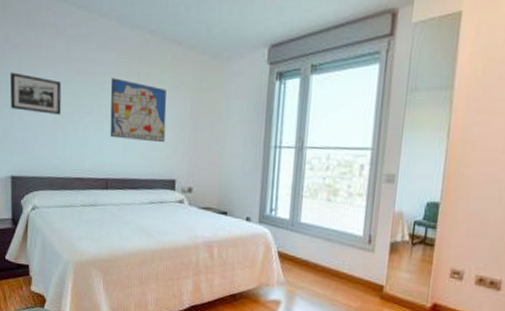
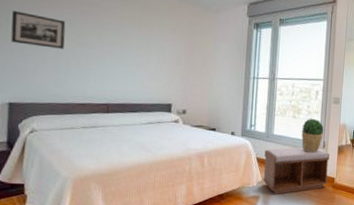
wall art: present [110,77,167,142] -> none [112,20,165,73]
bench: none [285,240,378,301] -> present [263,147,330,194]
potted plant: none [338,202,371,249] -> present [301,118,324,152]

